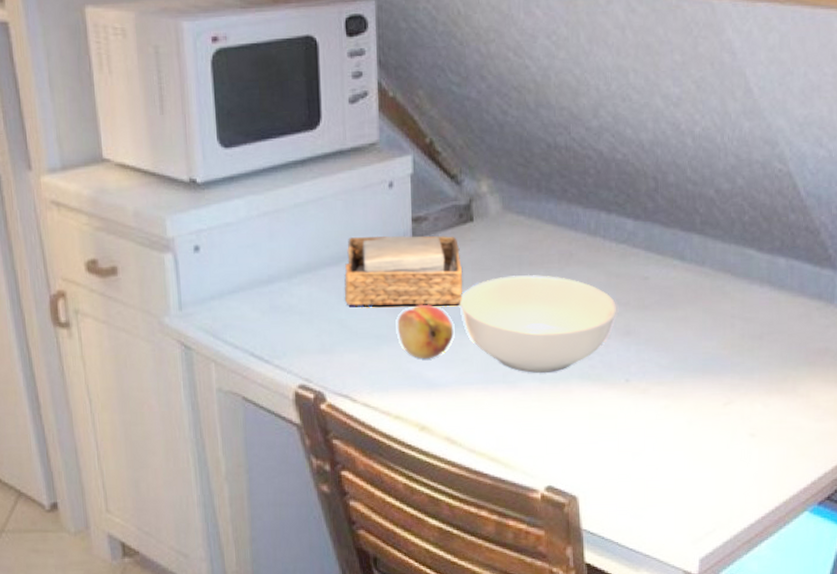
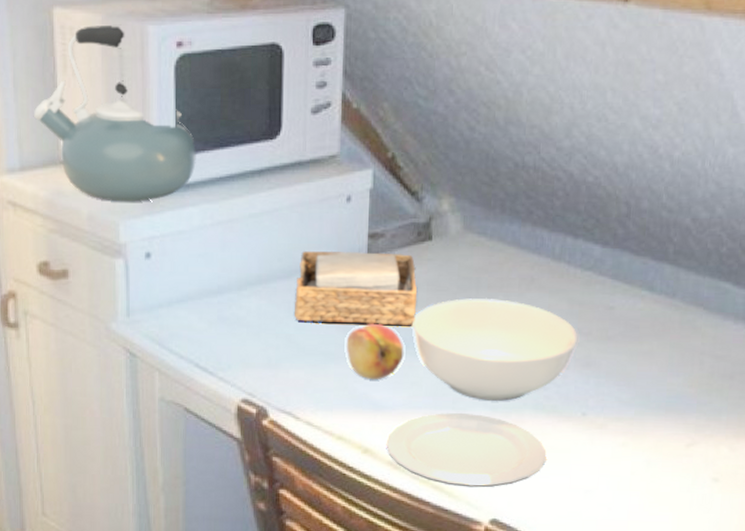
kettle: none [71,23,239,197] -> present [33,26,196,202]
plate: none [442,386,595,457] -> present [386,413,547,488]

